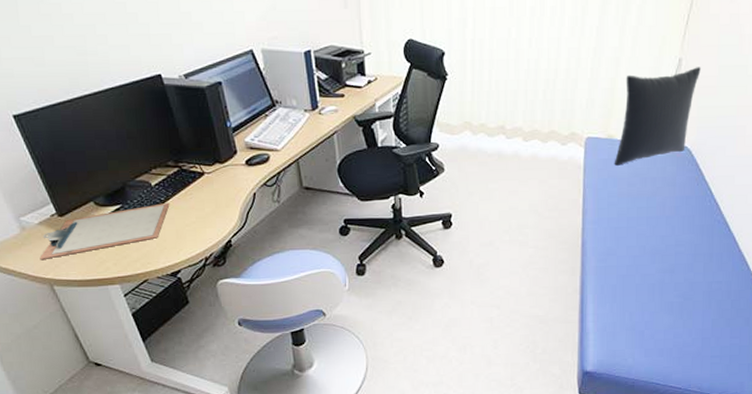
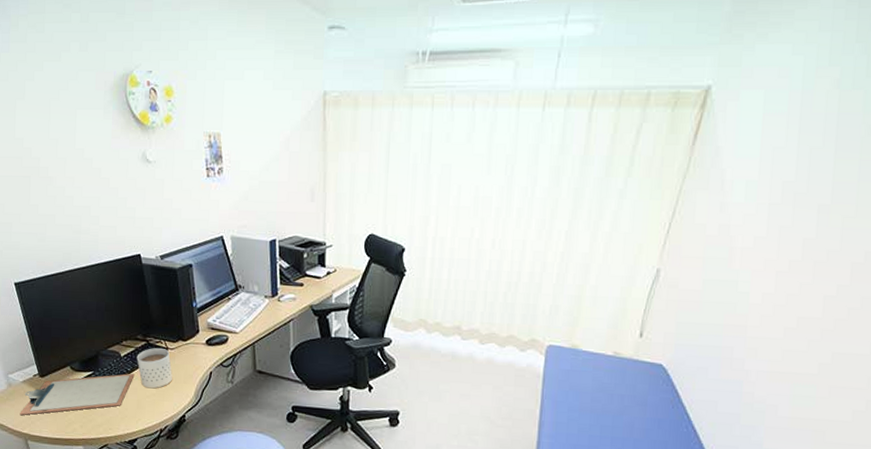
mug: none [169,173,214,217] -> present [136,348,173,389]
pillow: present [614,67,701,166] -> none [577,279,682,378]

